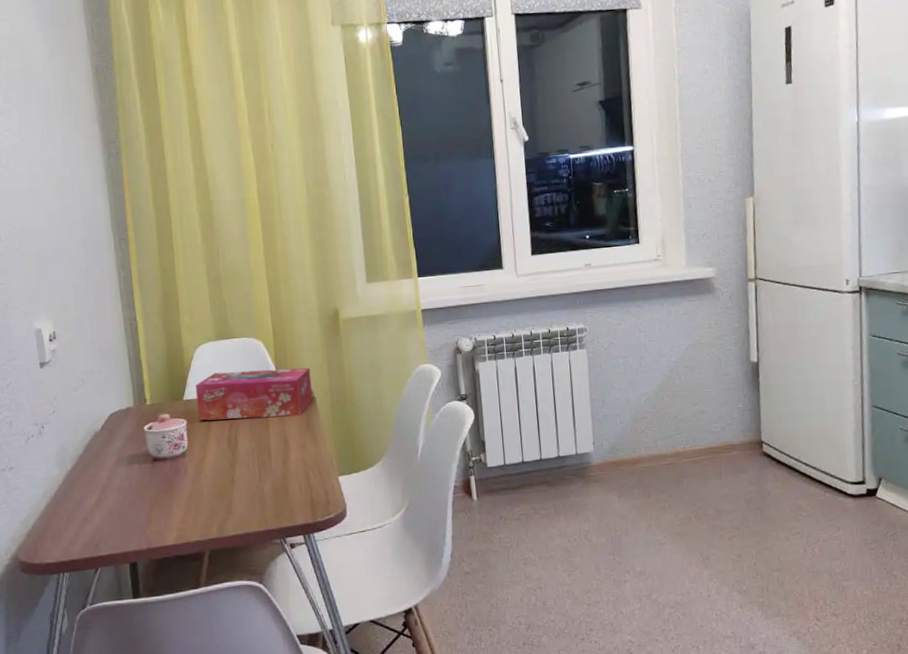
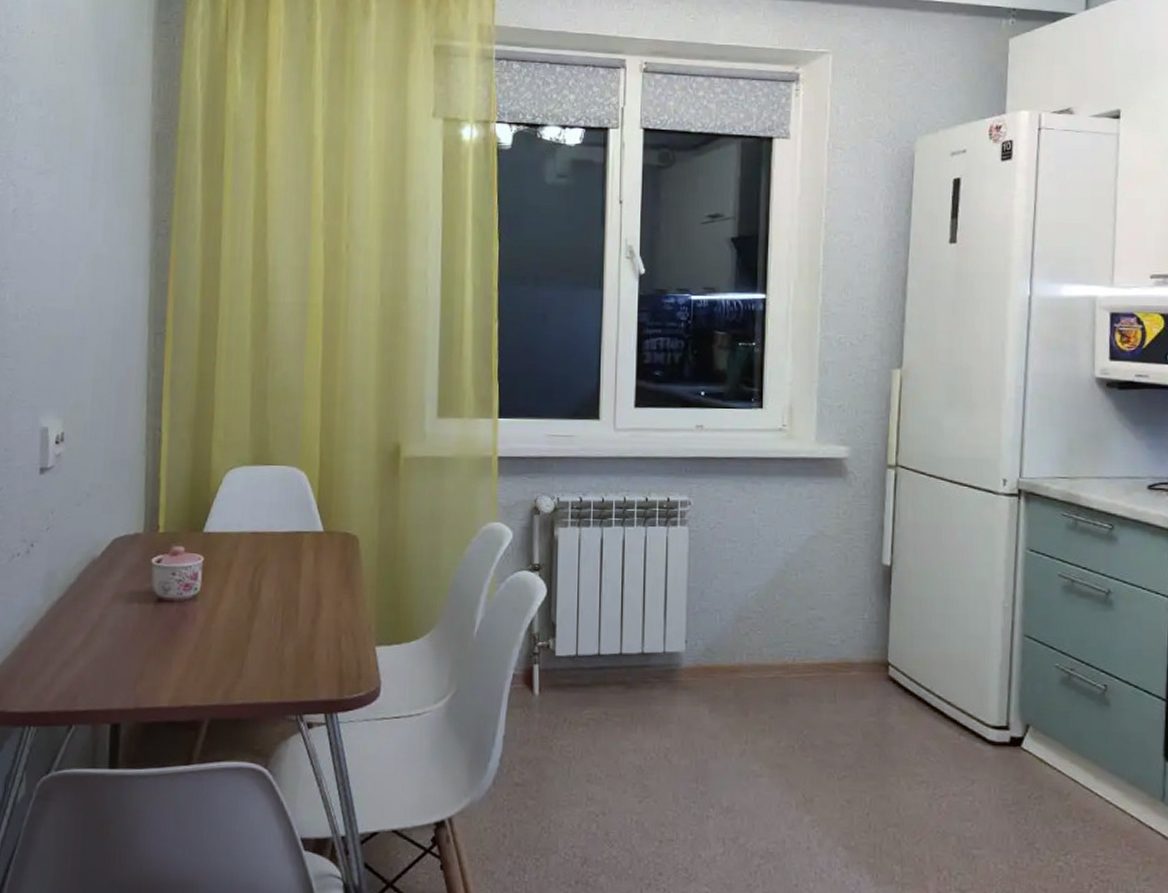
tissue box: present [195,367,313,421] -> none [218,504,358,567]

